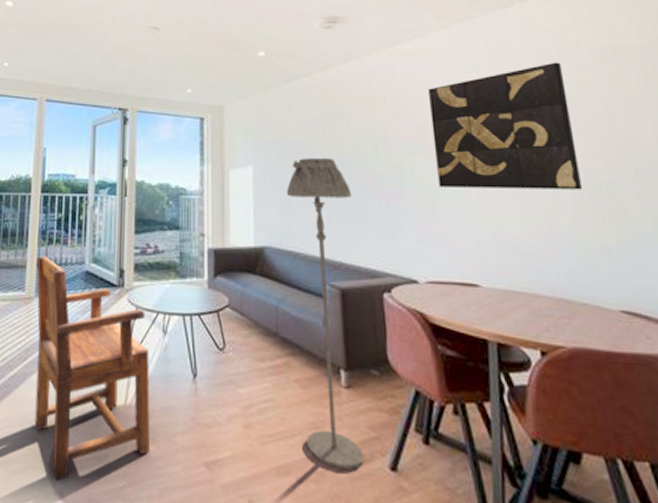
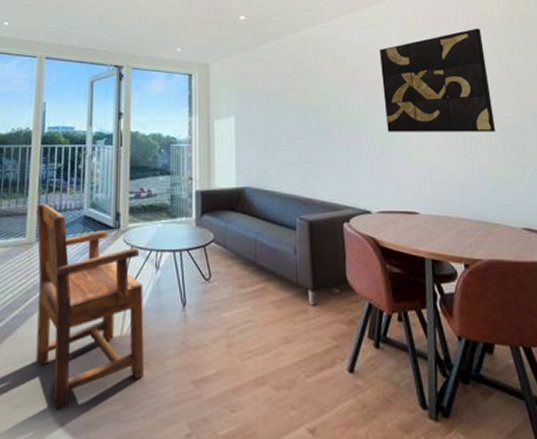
floor lamp: present [286,158,364,471] -> none [263,109,328,376]

